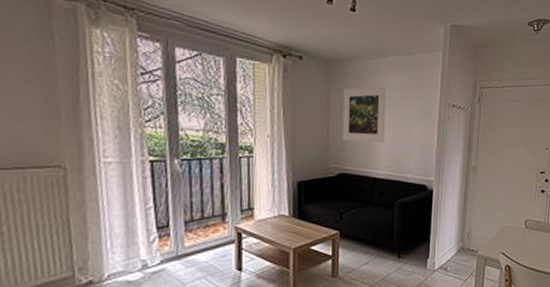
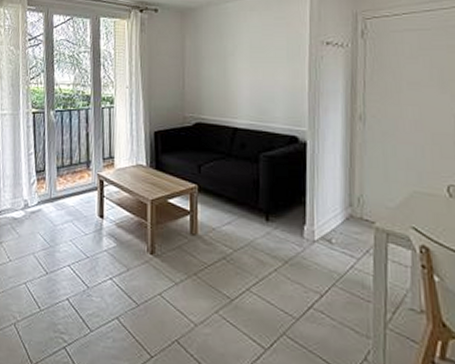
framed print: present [342,86,387,143] -> none [198,29,245,89]

